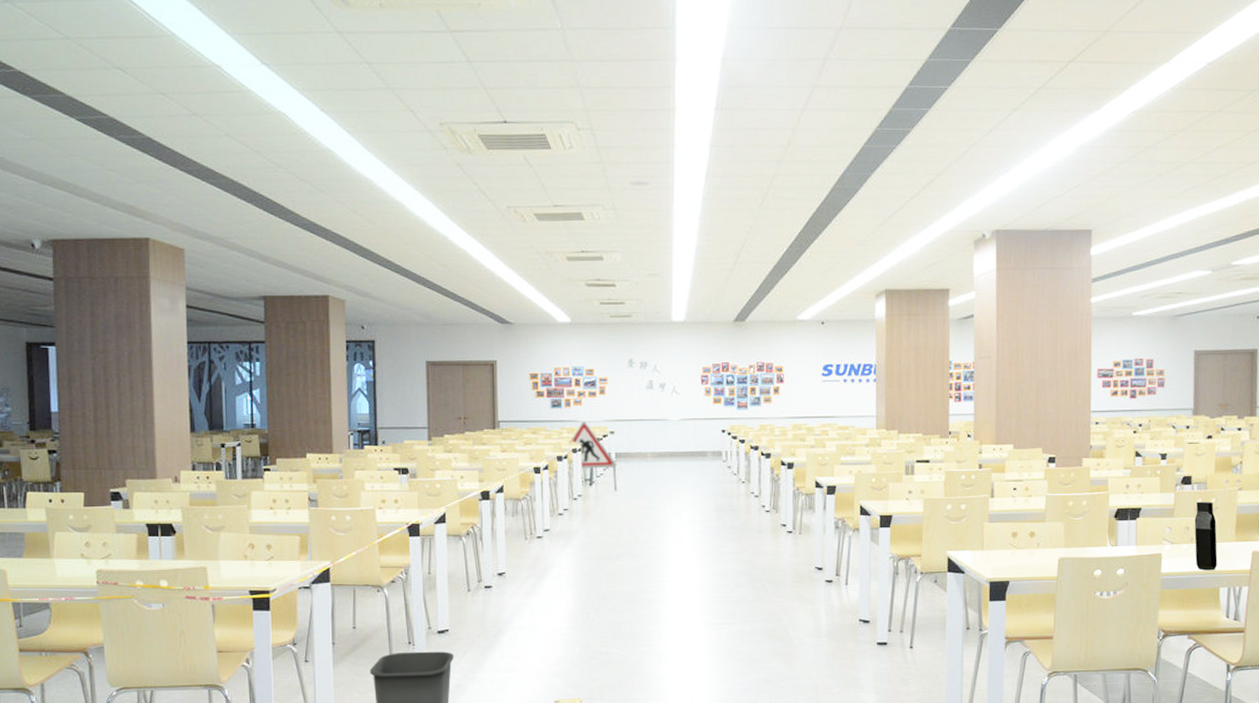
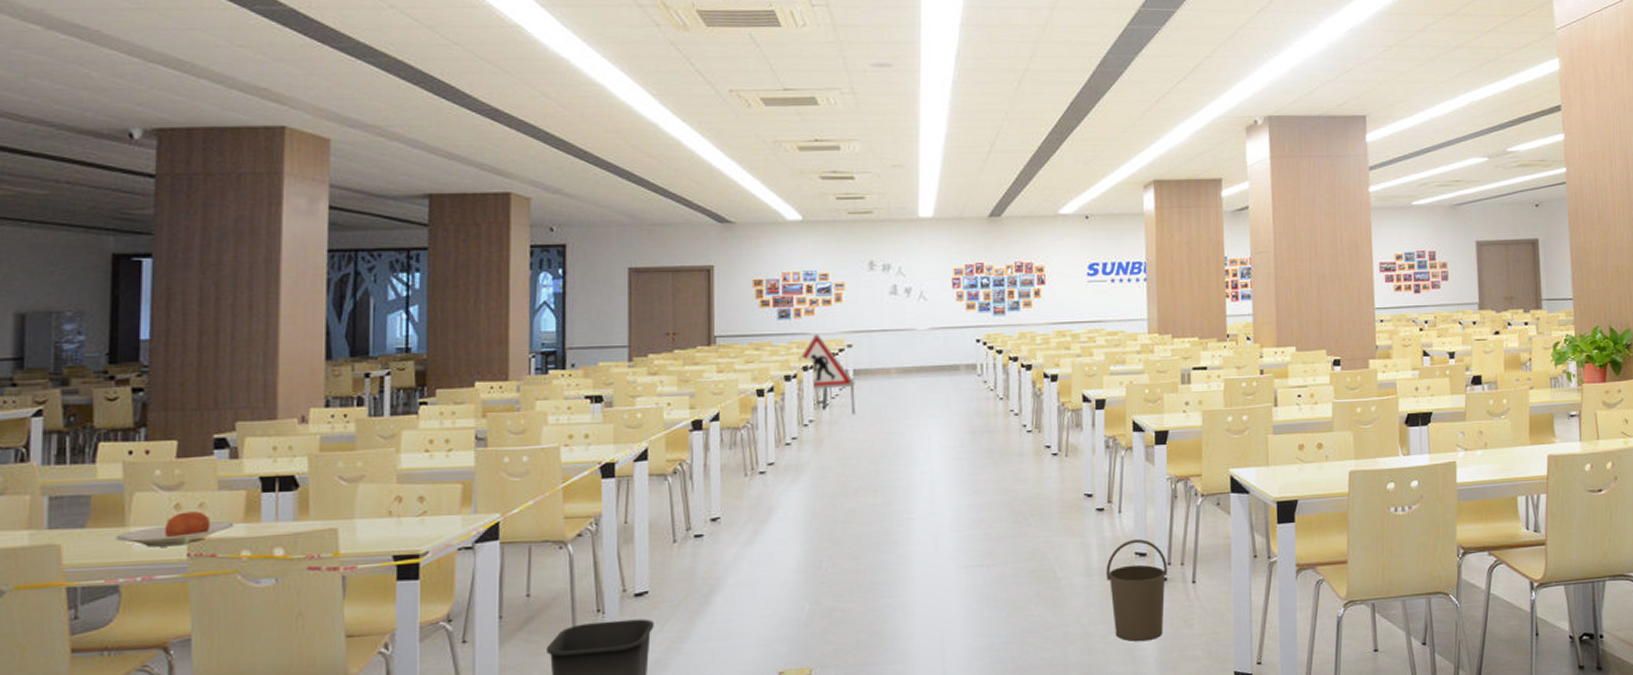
plate: none [44,549,130,575] -> present [115,511,234,547]
bucket: none [833,608,888,695] -> present [1106,539,1168,642]
water bottle: present [1194,501,1218,570] -> none [1487,402,1513,478]

